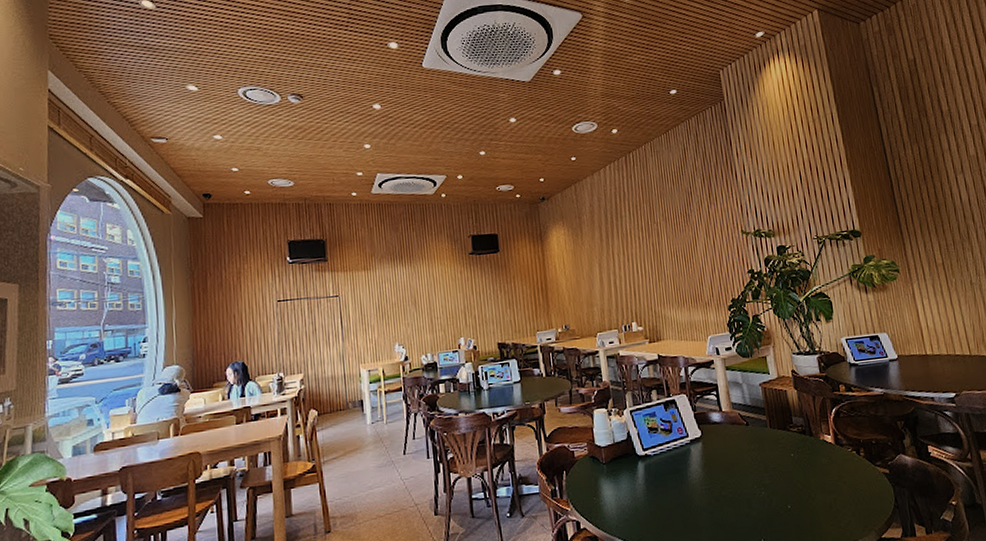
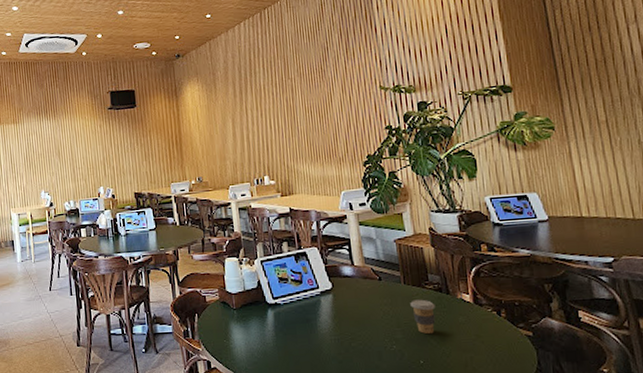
coffee cup: none [776,442,801,478] -> present [410,299,436,334]

